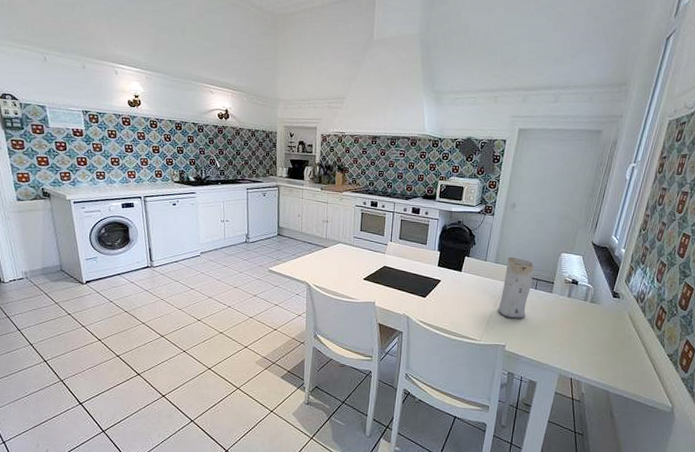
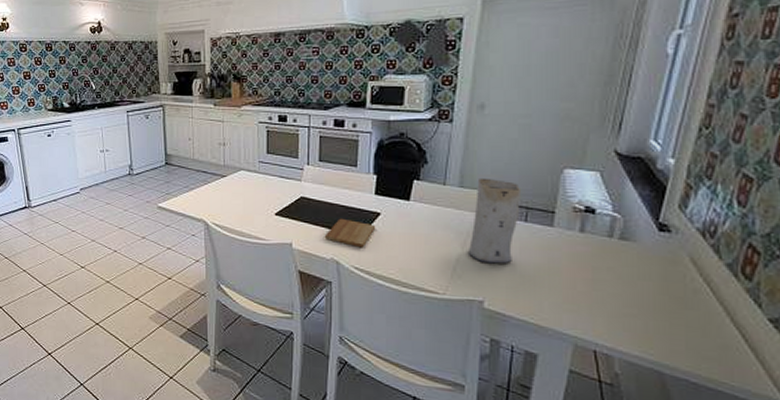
cutting board: none [399,283,437,307] -> present [324,218,376,248]

